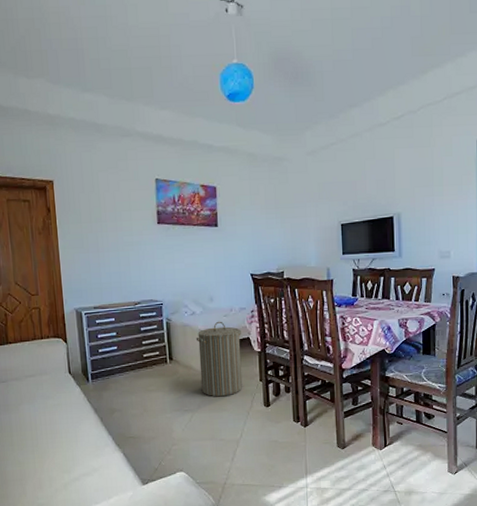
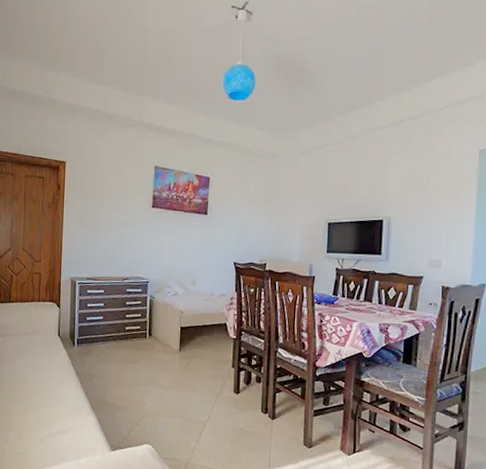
laundry hamper: present [195,321,243,397] -> none [175,304,219,378]

